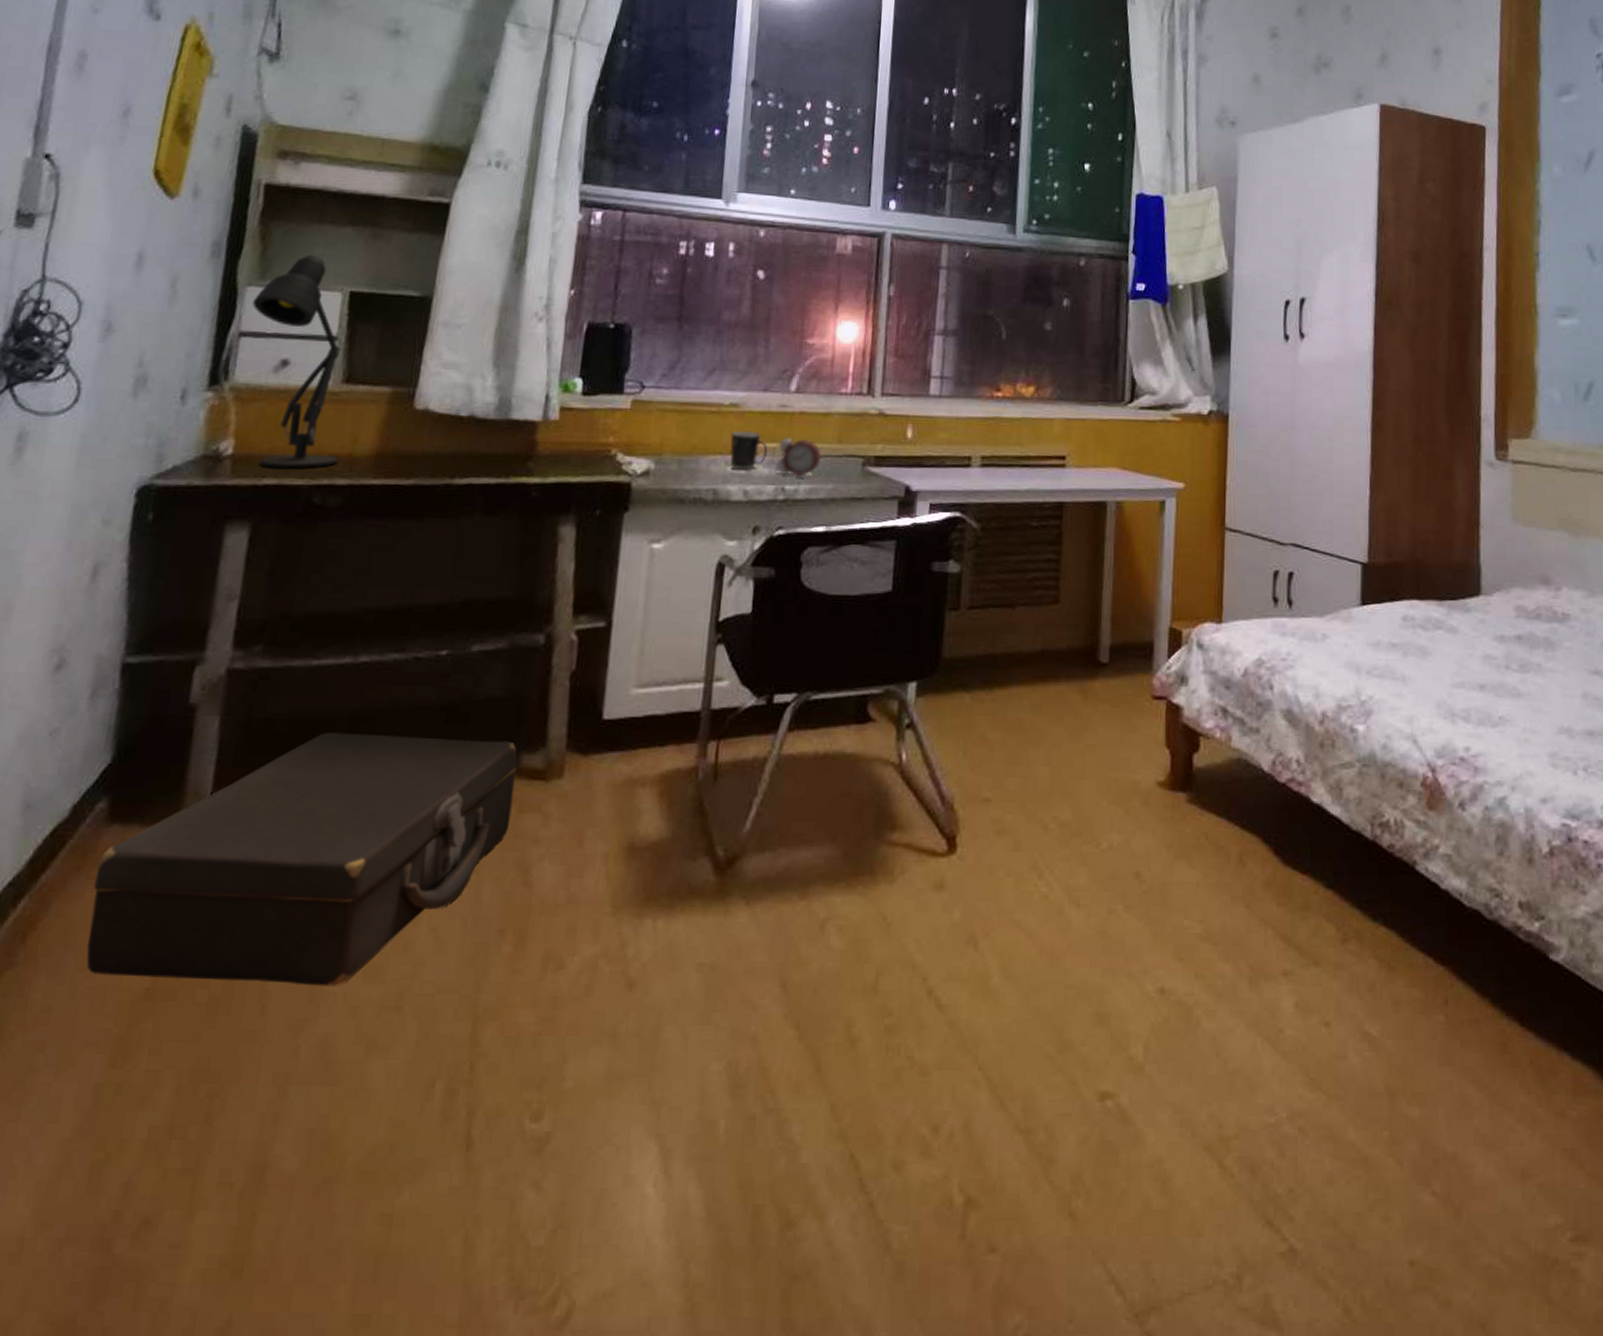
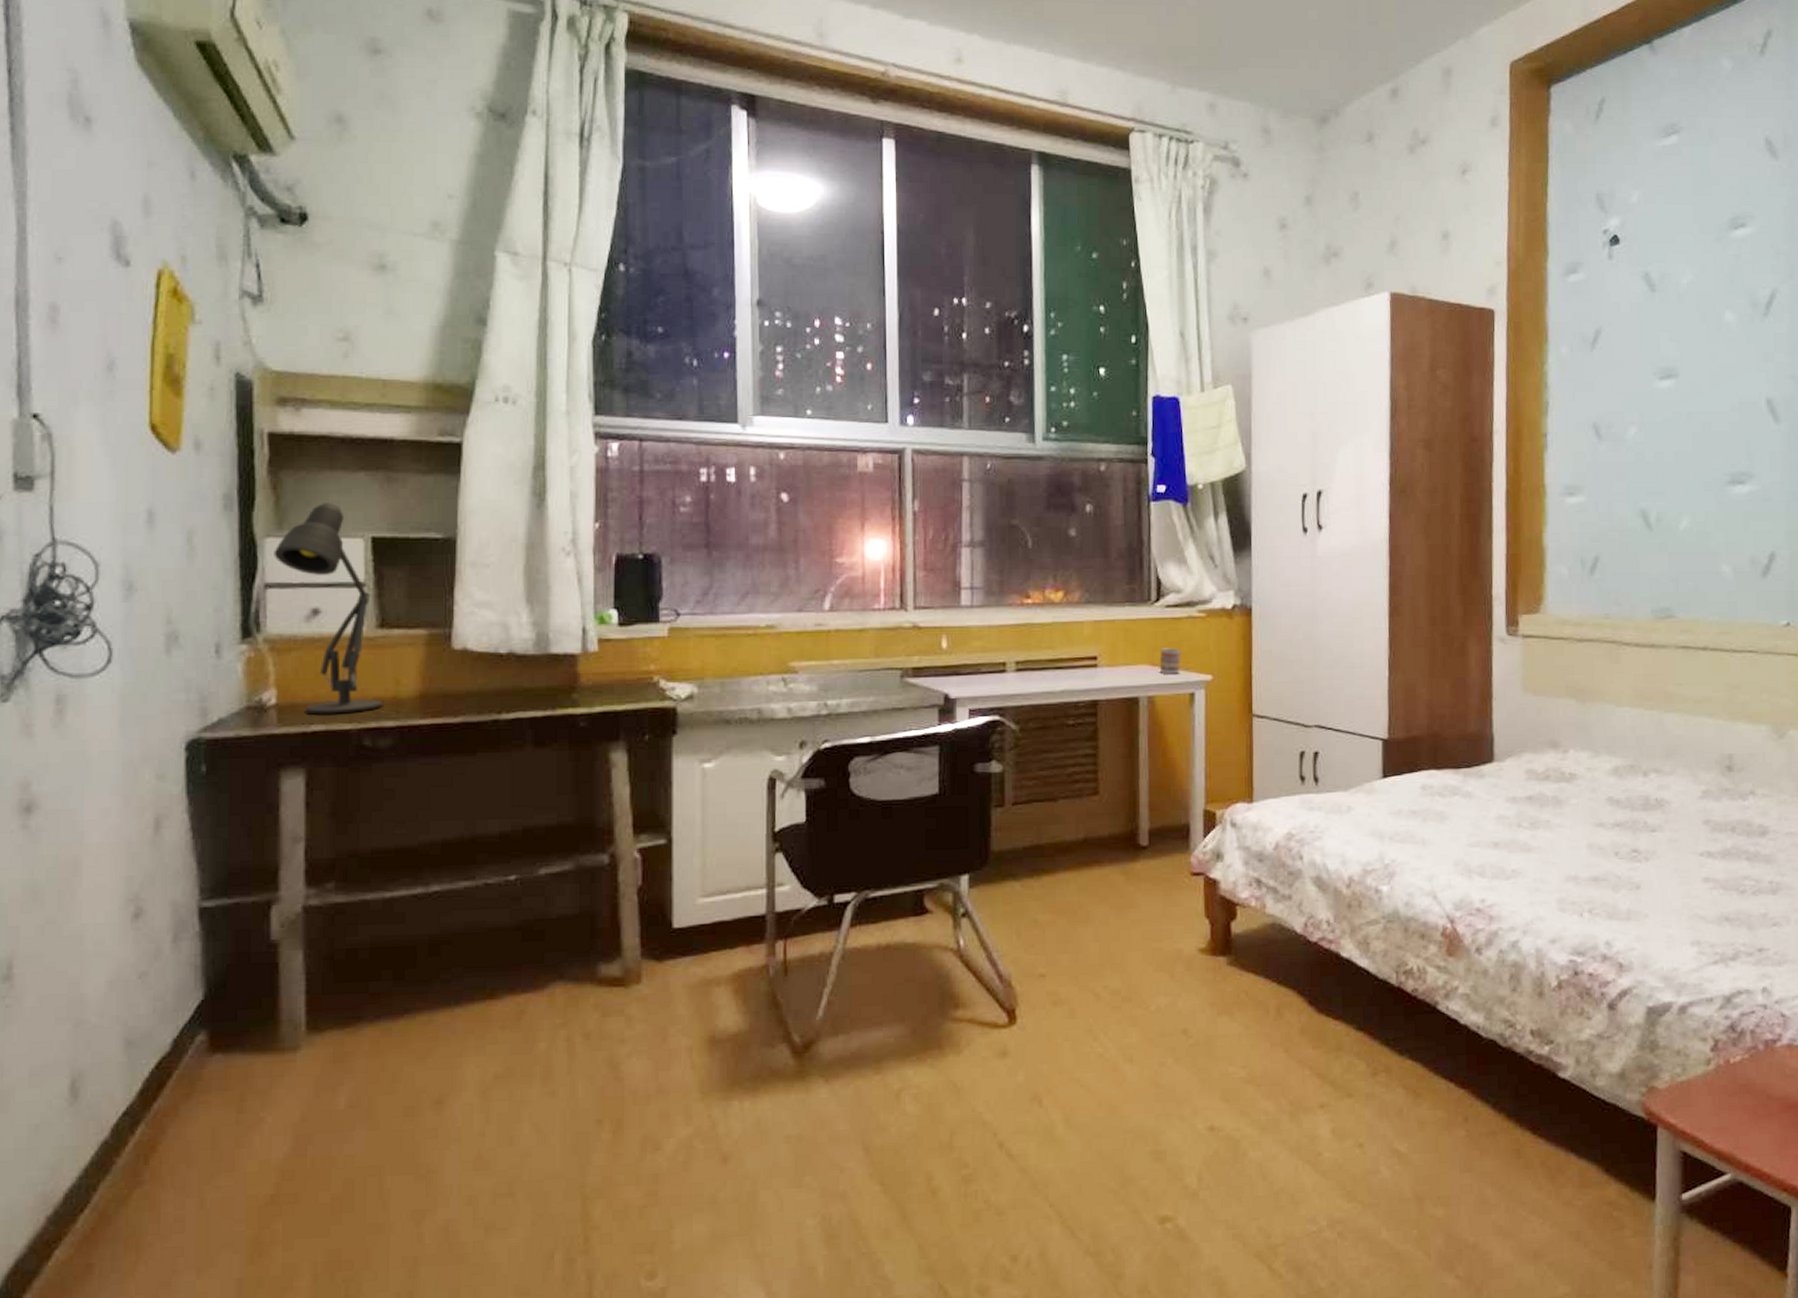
suitcase: present [86,732,518,986] -> none [205,953,596,1186]
mug: present [729,430,769,470] -> none [769,650,808,689]
alarm clock: present [772,436,823,477] -> none [812,654,861,691]
cup: none [1130,451,1153,480] -> present [1159,648,1181,674]

